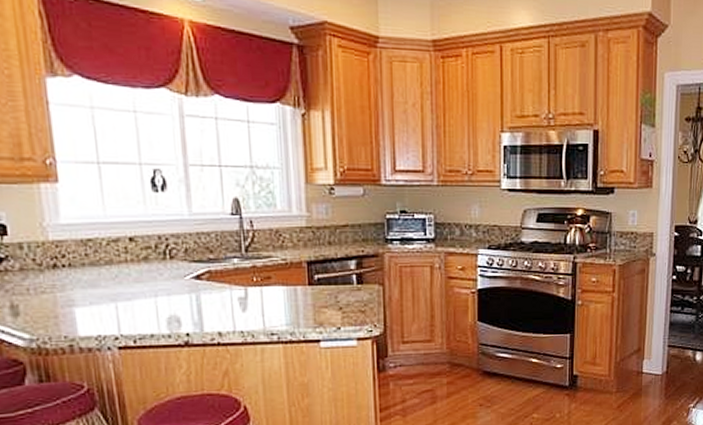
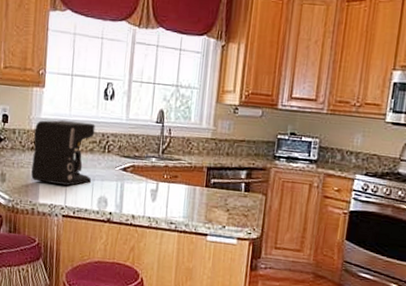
coffee maker: none [53,224,154,309] -> present [31,120,95,186]

